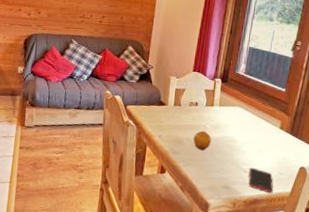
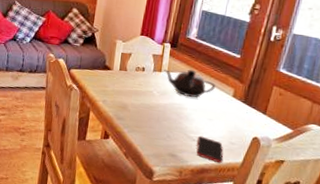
fruit: present [193,130,211,151] -> none [139,97,158,117]
teapot: none [216,103,264,131] -> present [164,69,215,99]

